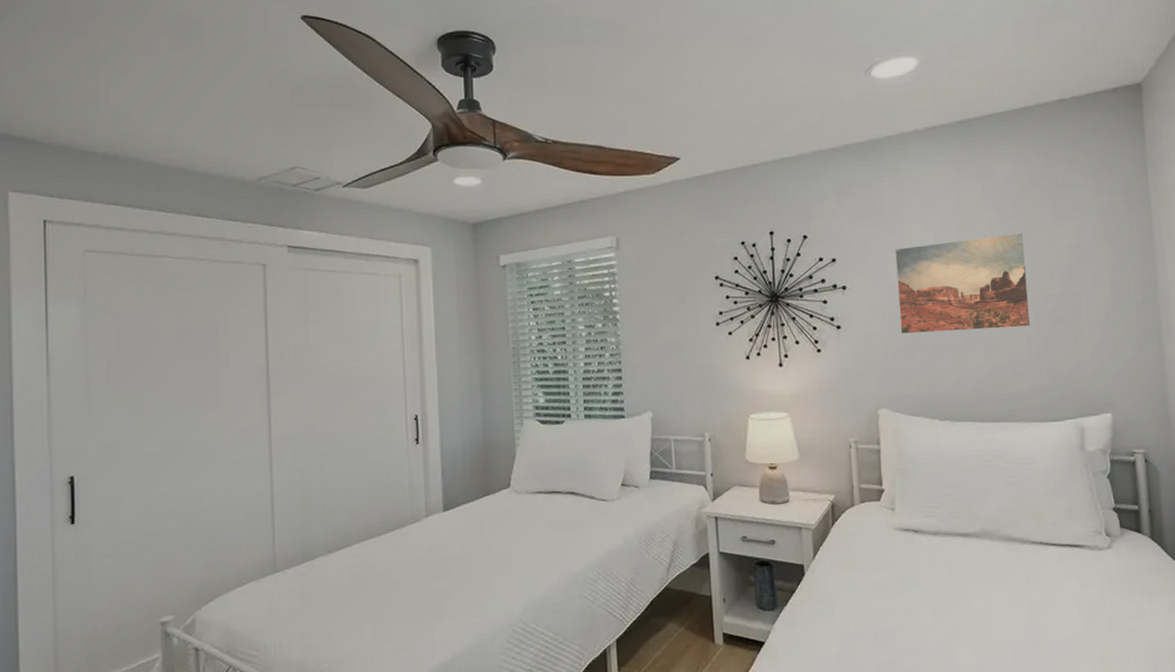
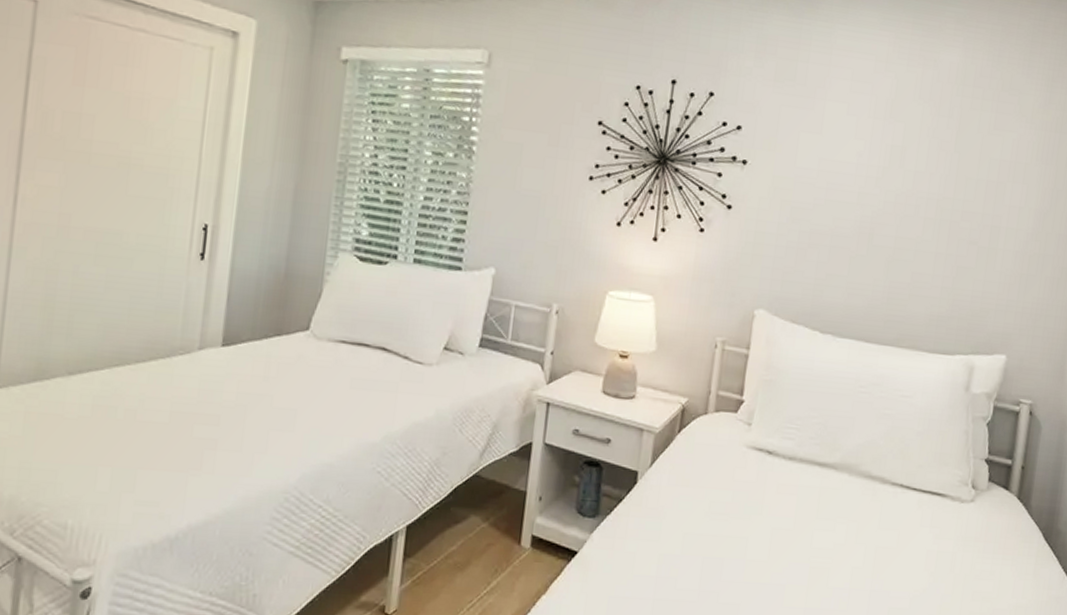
wall art: present [895,233,1030,334] -> none [798,127,954,244]

